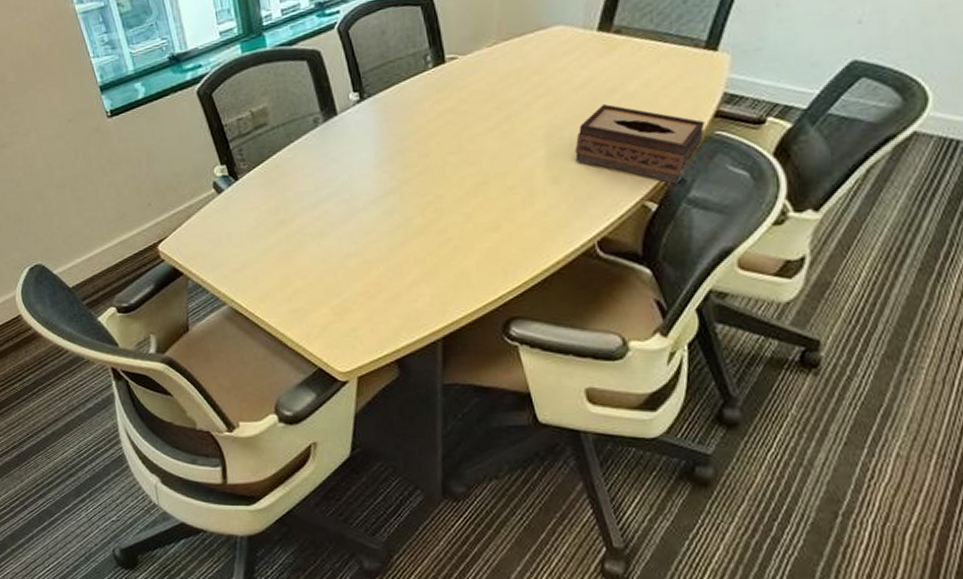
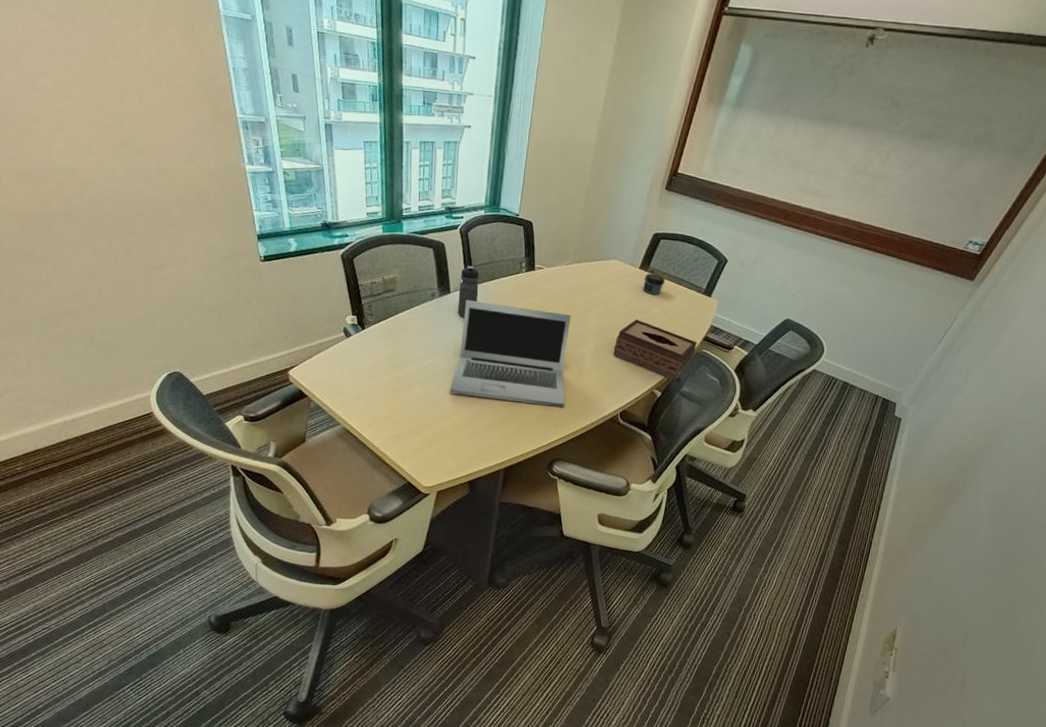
water bottle: none [347,73,374,144] -> present [457,265,479,317]
laptop: none [354,114,515,247] -> present [449,300,572,407]
jar: none [606,33,640,65] -> present [643,273,665,295]

